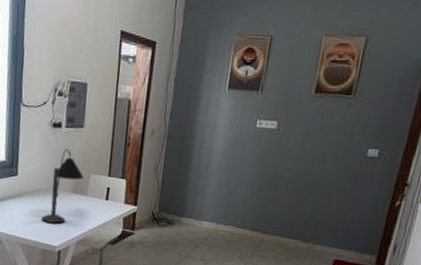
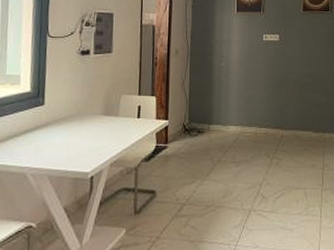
desk lamp: present [41,149,84,223] -> none [71,74,114,148]

